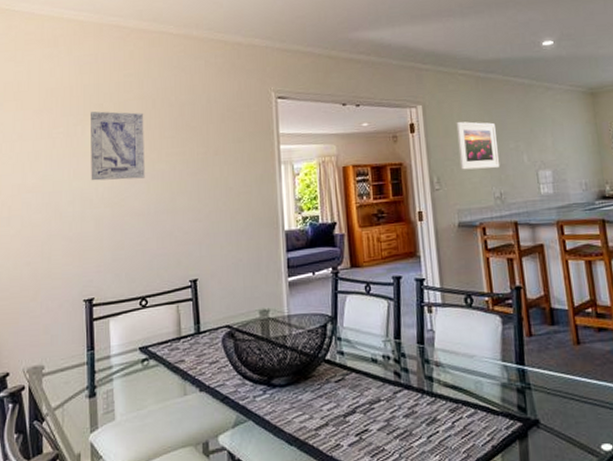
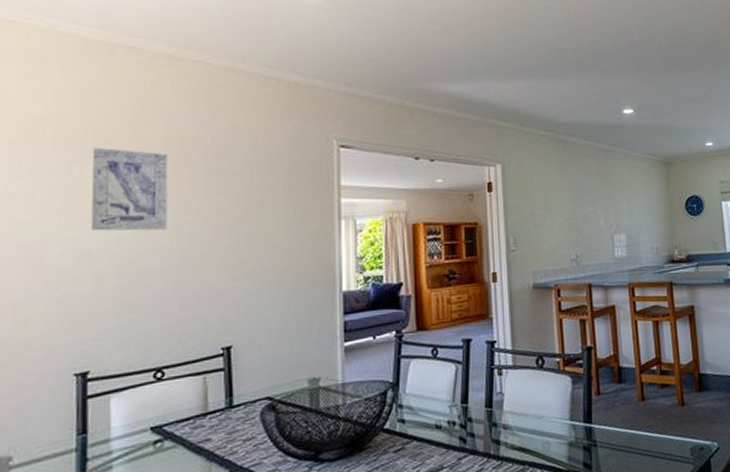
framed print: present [456,121,499,170] -> none [535,182,576,232]

